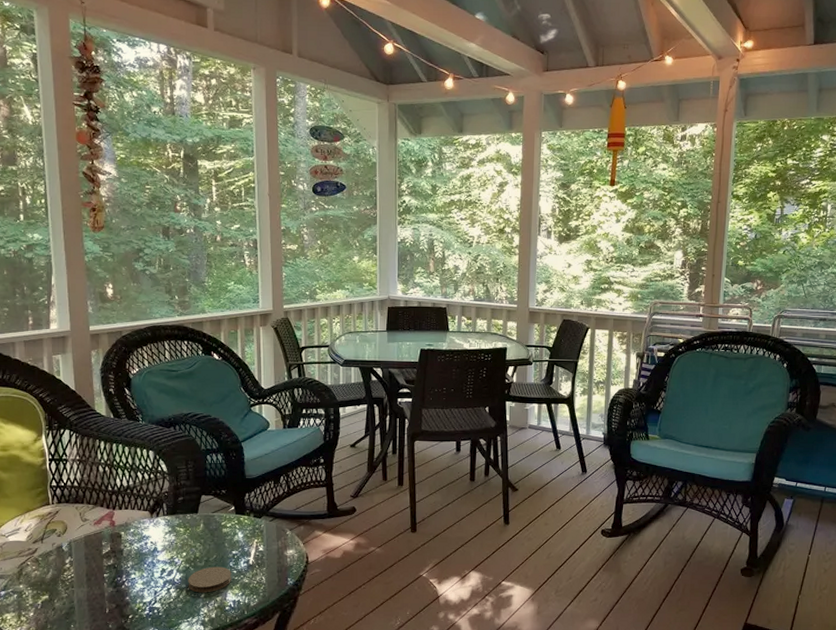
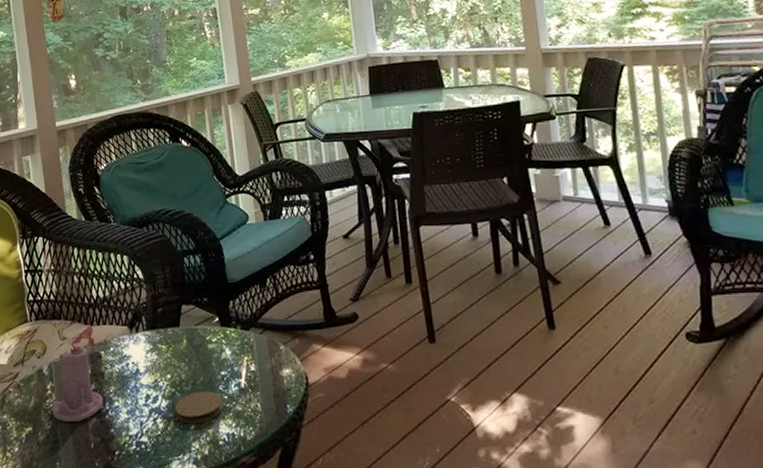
candle: none [69,523,120,591] -> present [52,342,103,422]

